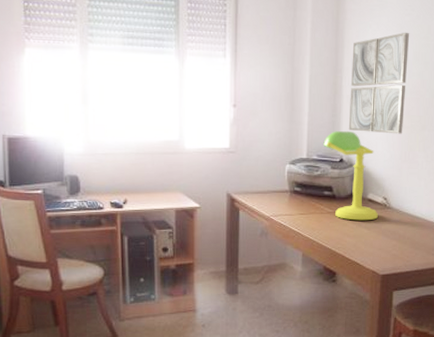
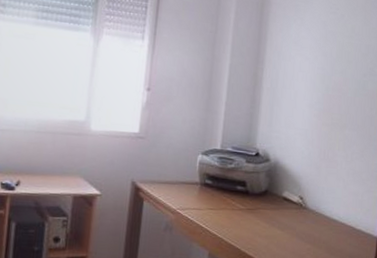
desk lamp: present [323,131,378,221] -> none [239,123,293,221]
wall art: present [348,32,410,134] -> none [266,29,334,131]

